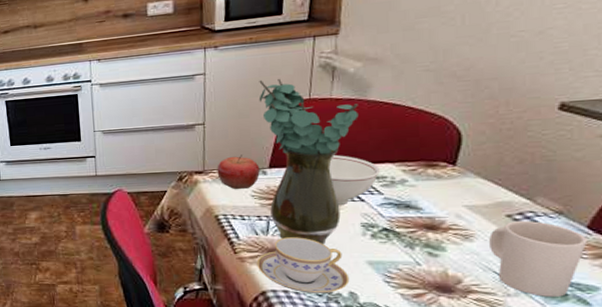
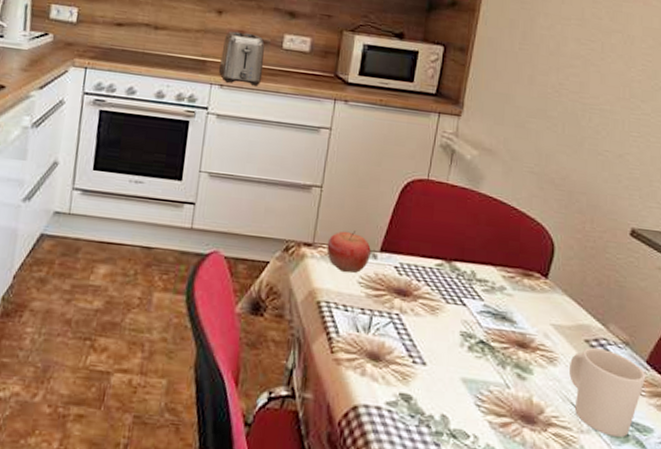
toaster: none [94,10,134,58] -> present [218,31,265,88]
teacup: present [256,237,350,293] -> none [352,339,443,415]
vase: present [258,79,359,245] -> none [374,148,471,353]
bowl: present [329,155,380,206] -> none [437,248,483,308]

